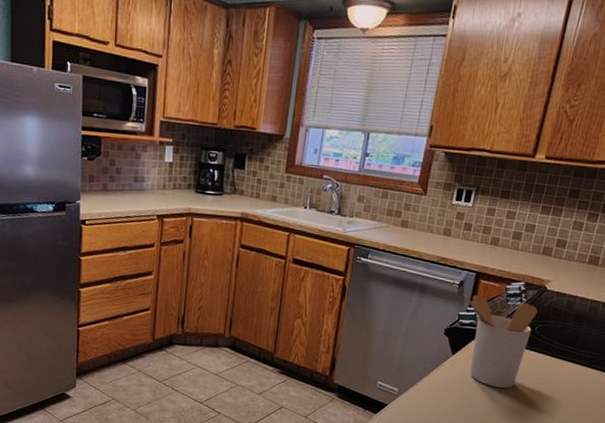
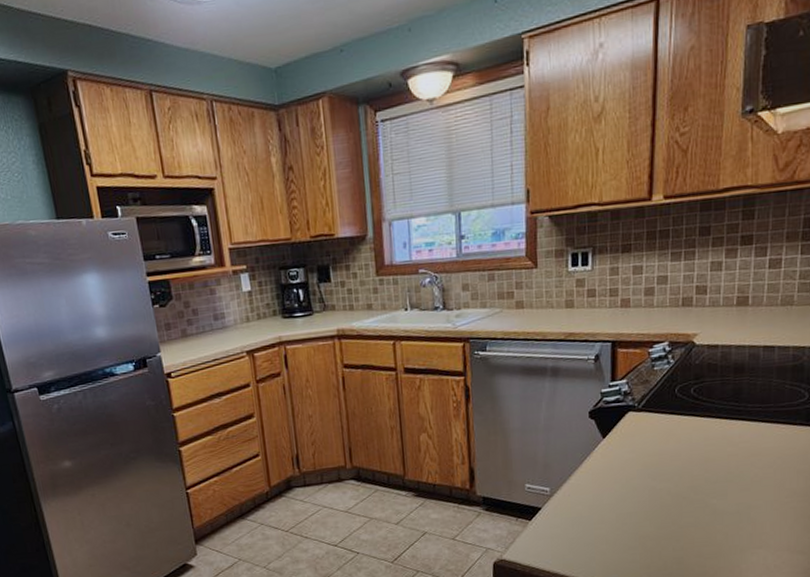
utensil holder: present [463,293,538,389] -> none [601,364,690,465]

